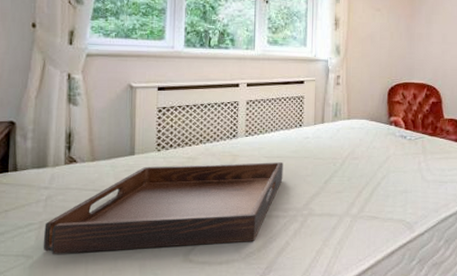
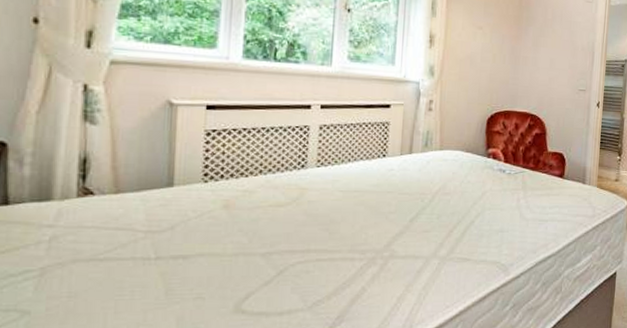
serving tray: present [43,162,283,254] -> none [44,197,362,308]

